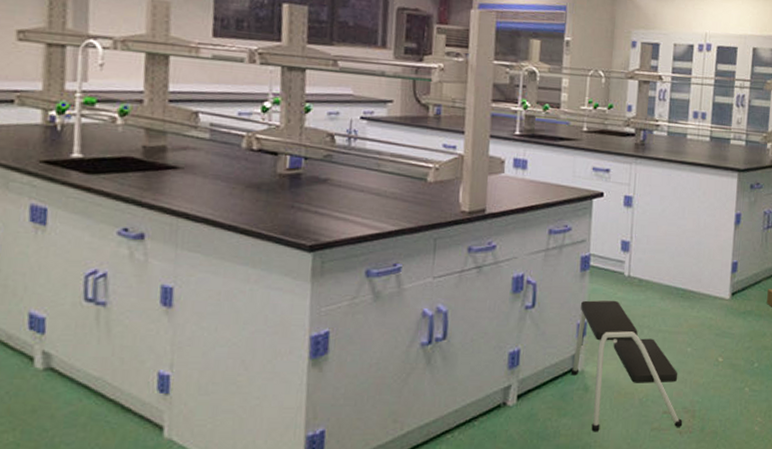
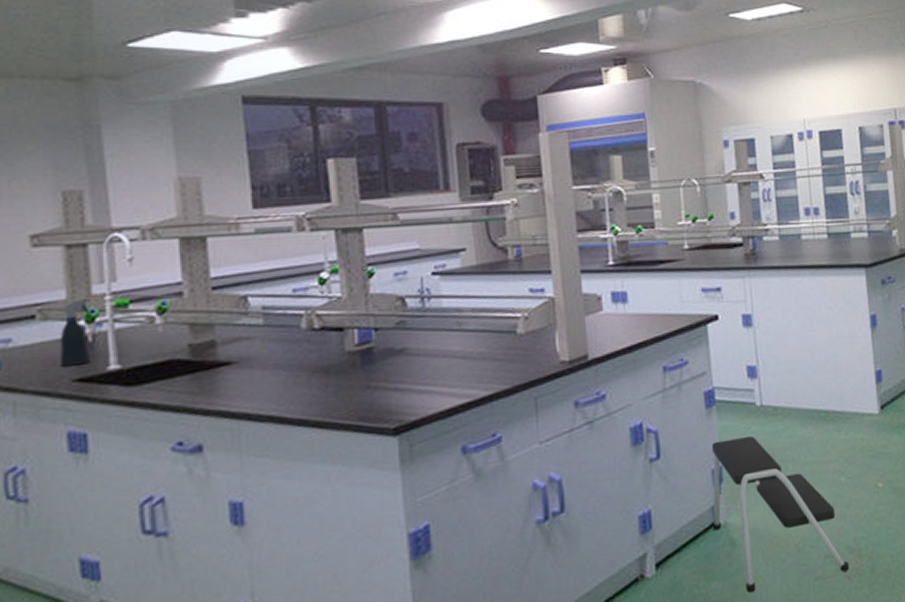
spray bottle: none [31,91,63,150] -> present [59,298,92,367]

